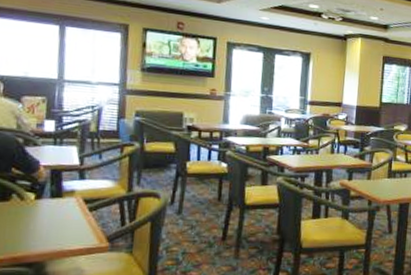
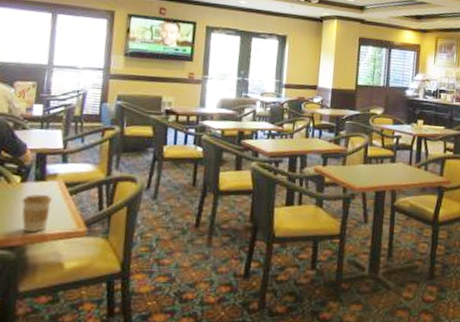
coffee cup: none [37,211,70,249] -> present [21,194,52,233]

